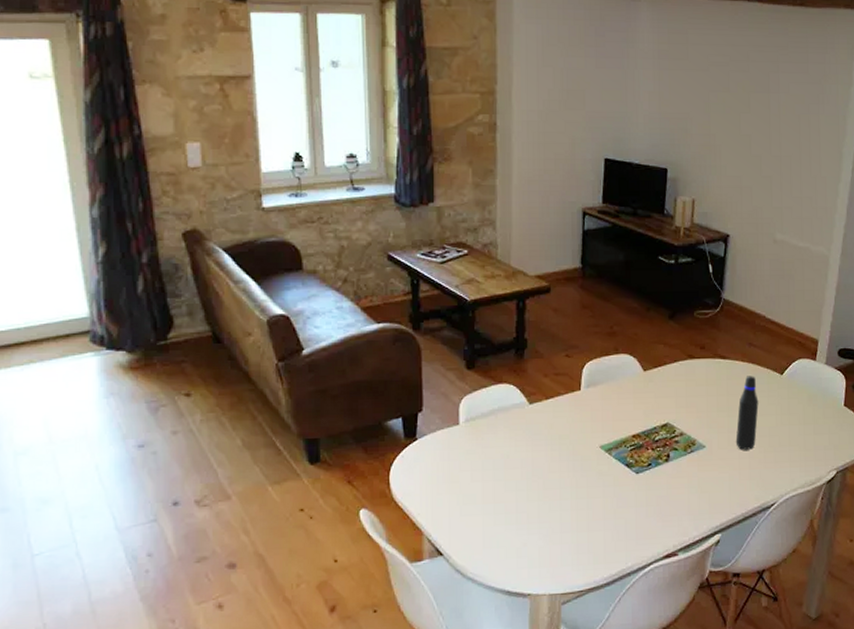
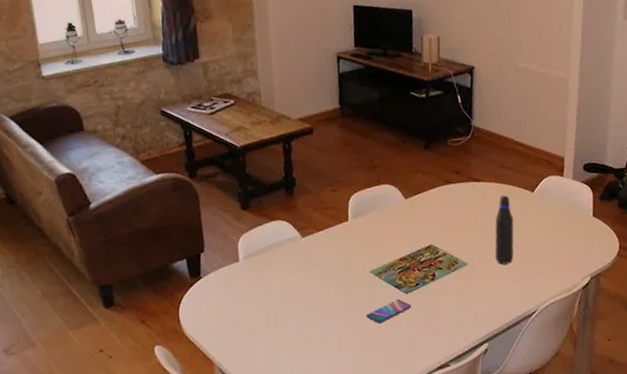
smartphone: none [592,478,641,504] -> present [366,298,412,324]

